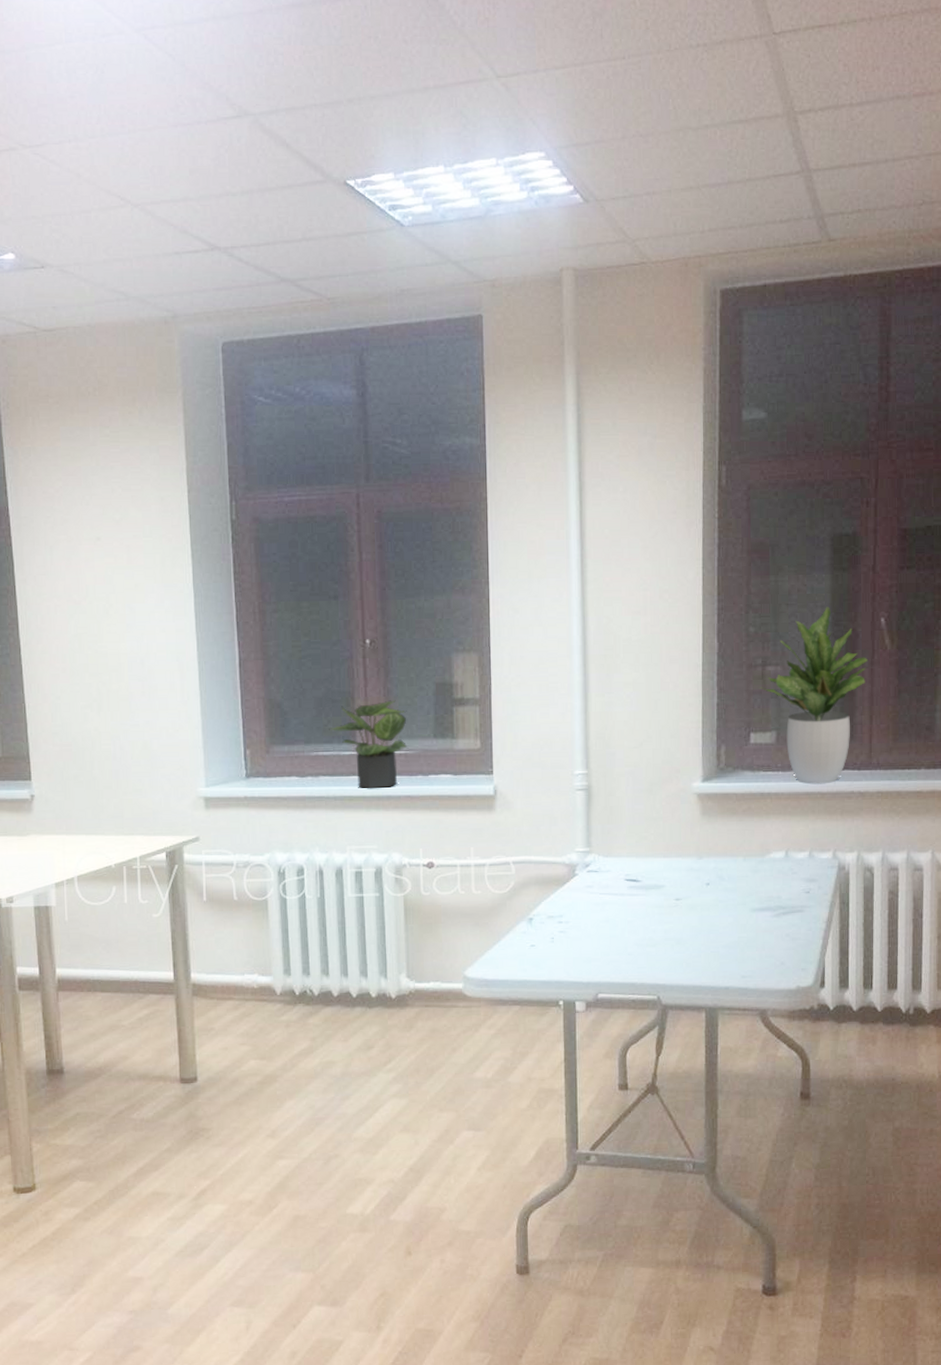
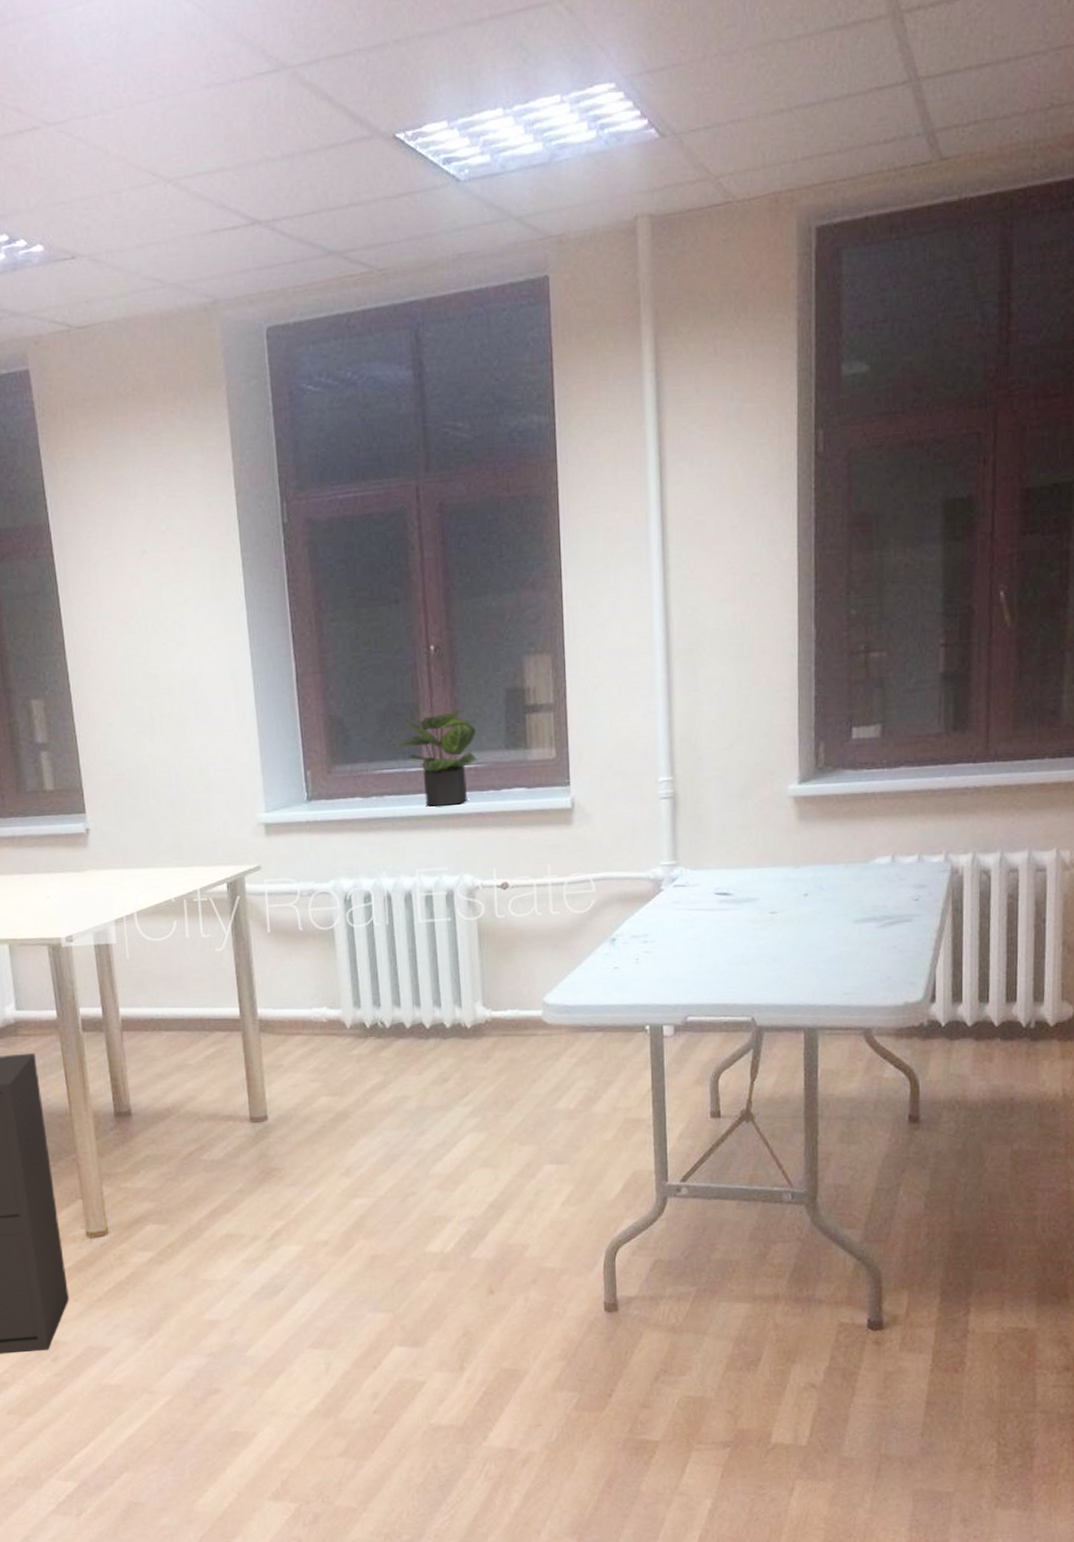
potted plant: present [758,607,869,785] -> none [861,582,986,782]

